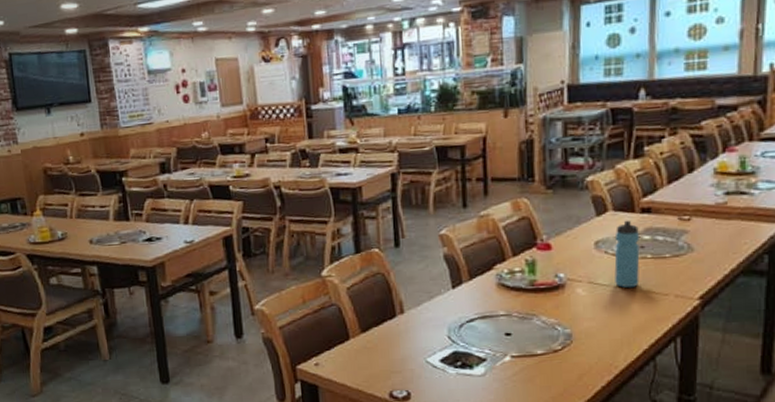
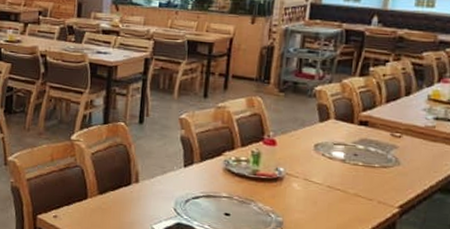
water bottle: present [614,220,640,288] -> none [327,129,355,189]

